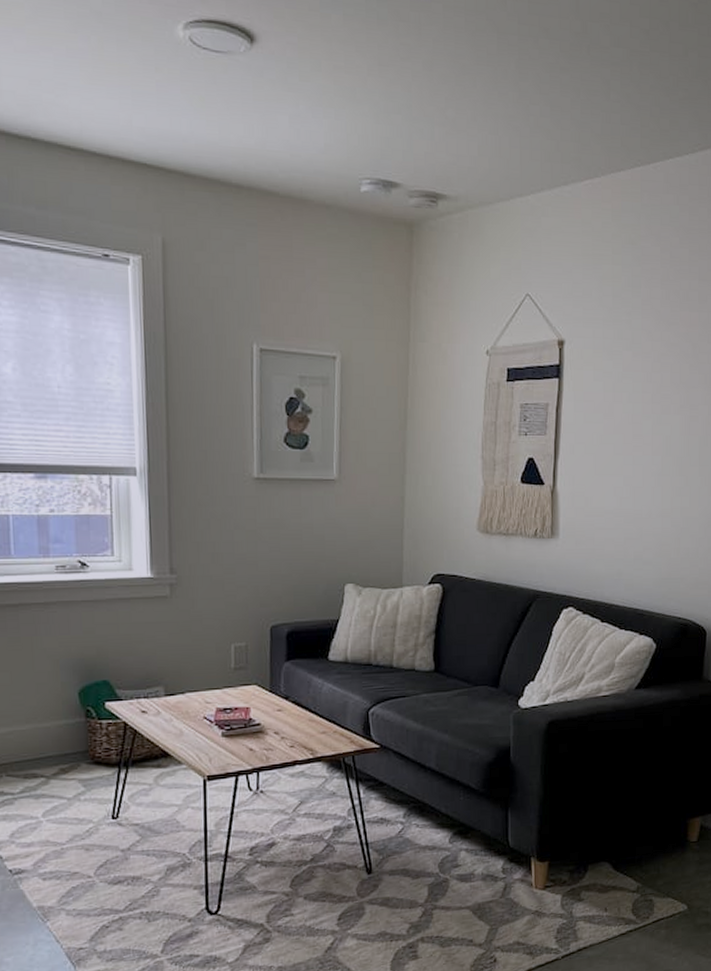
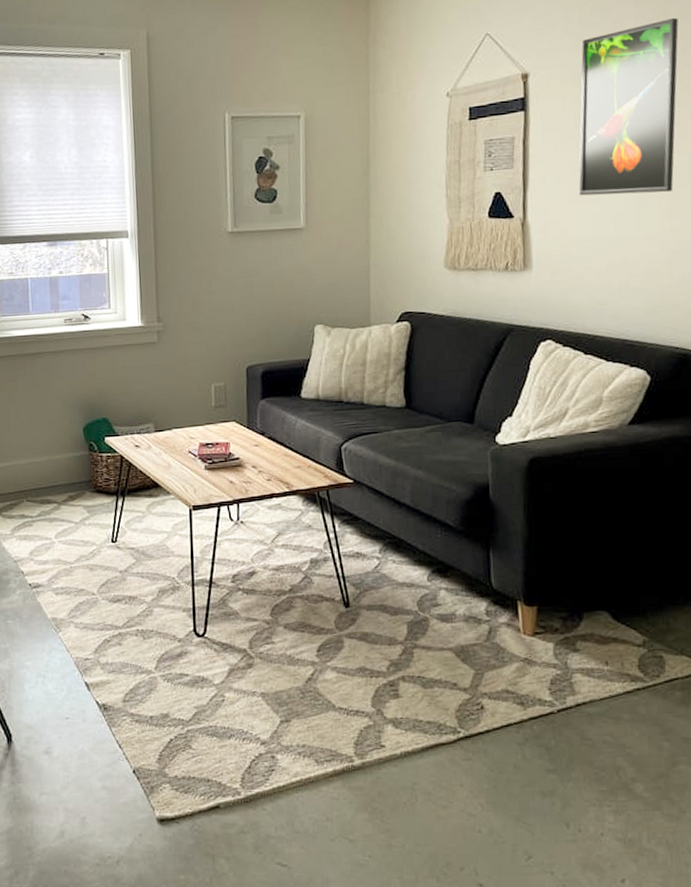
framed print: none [604,303,697,471] -> present [578,17,679,196]

